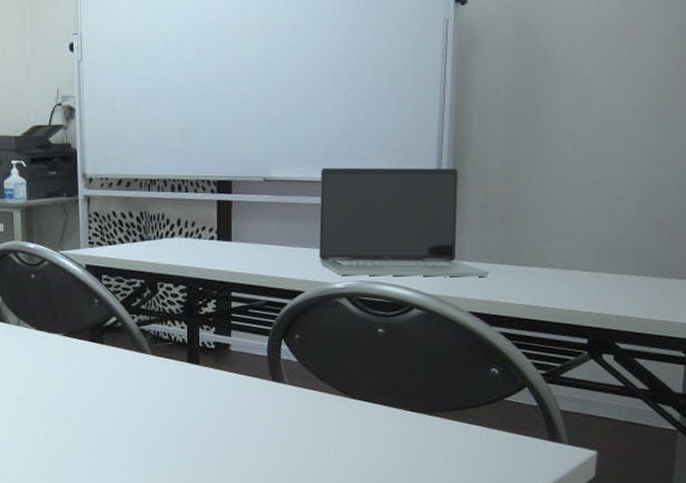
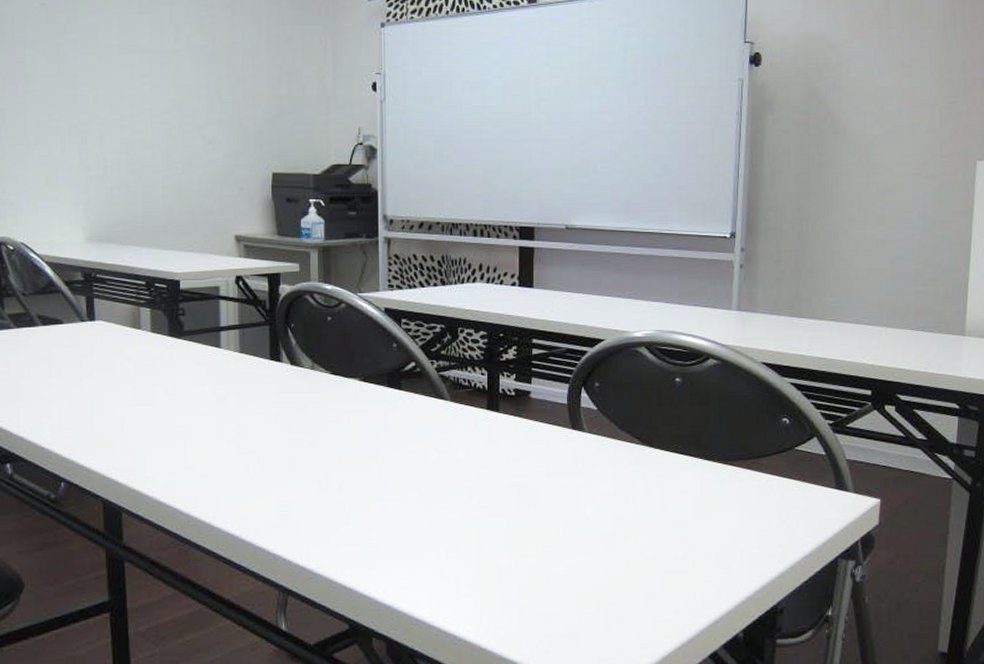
laptop: present [318,167,490,277] -> none [619,217,781,329]

